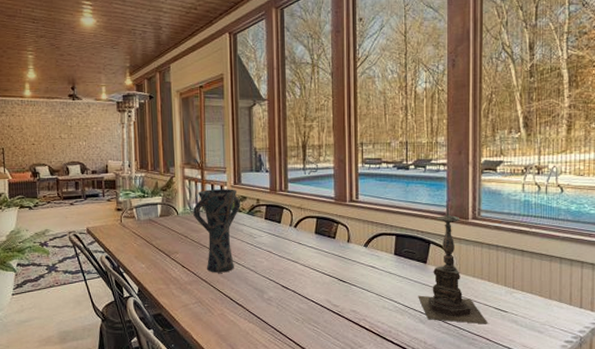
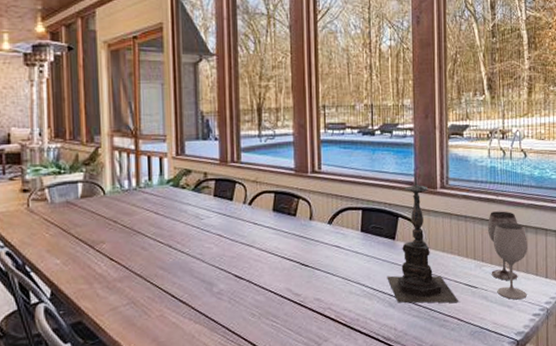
vase: present [193,189,240,273] -> none [125,161,184,265]
wineglass: none [520,242,561,326] -> present [488,211,528,300]

